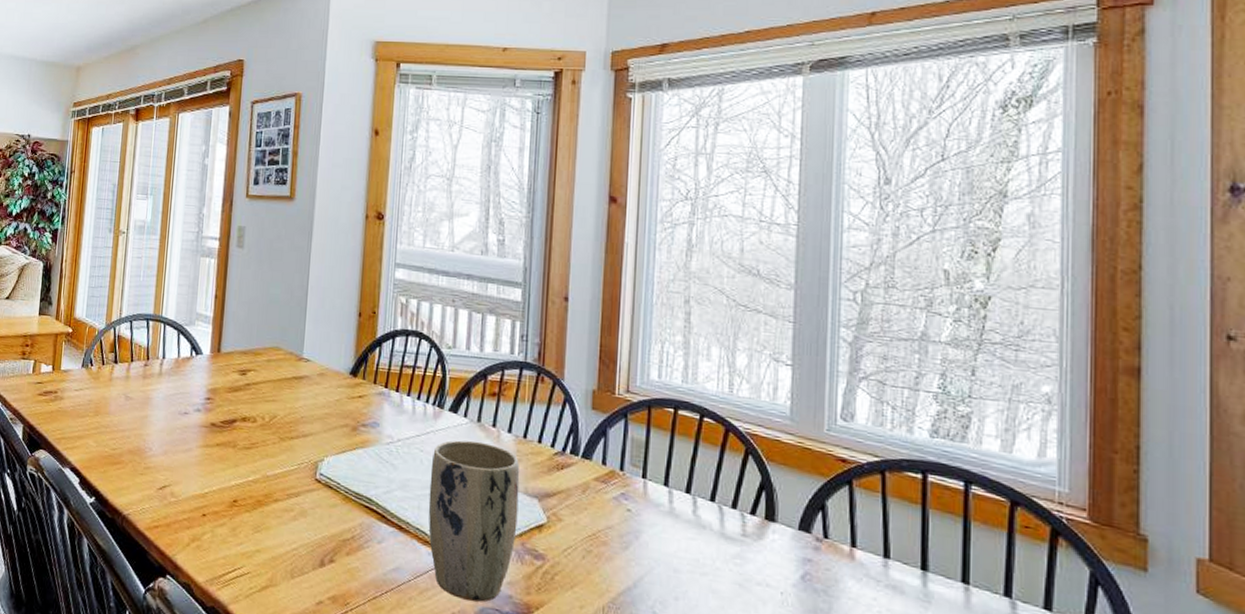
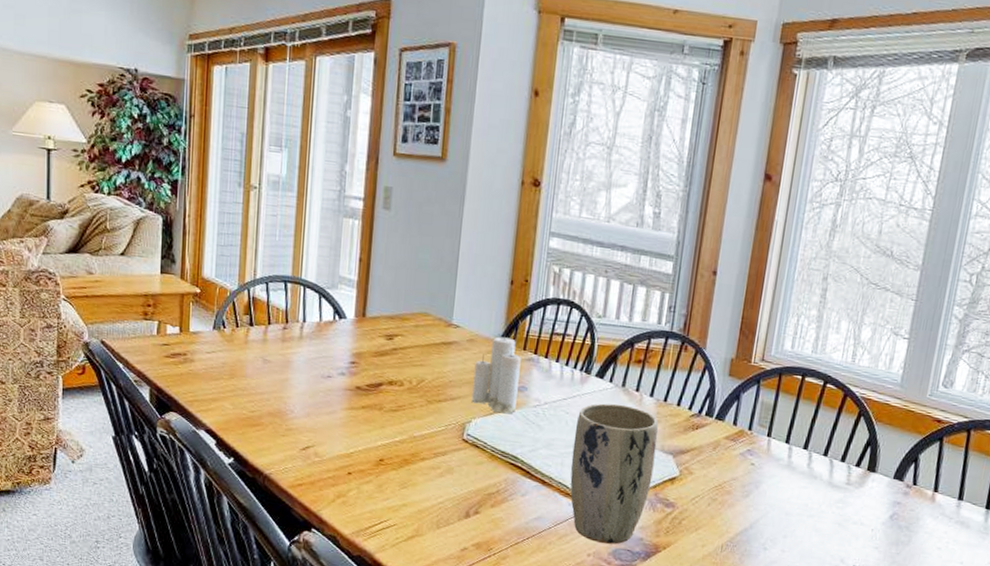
candle: none [323,365,372,452] -> present [471,332,521,414]

